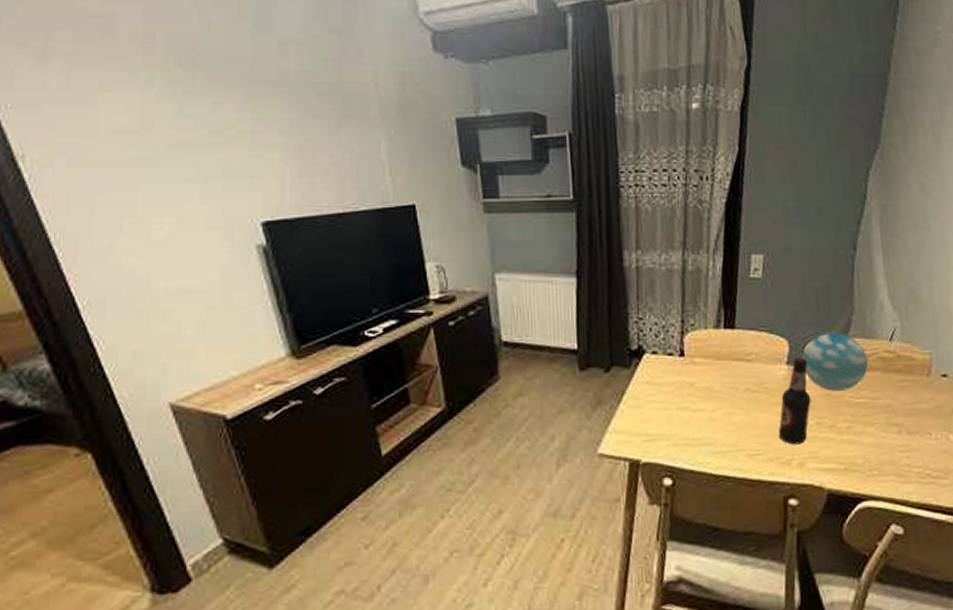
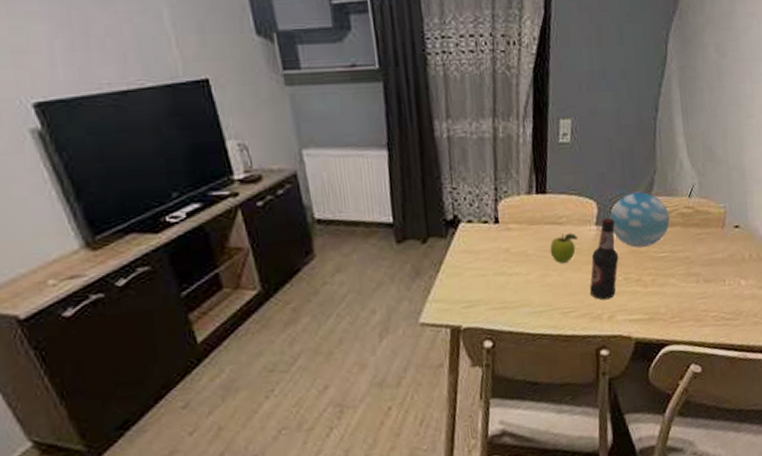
fruit: none [736,371,766,402] -> present [549,233,577,263]

